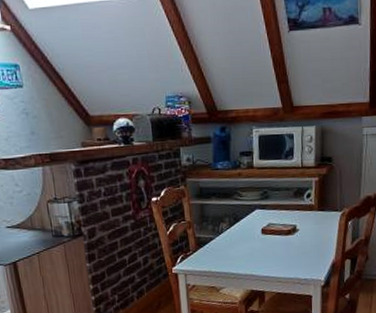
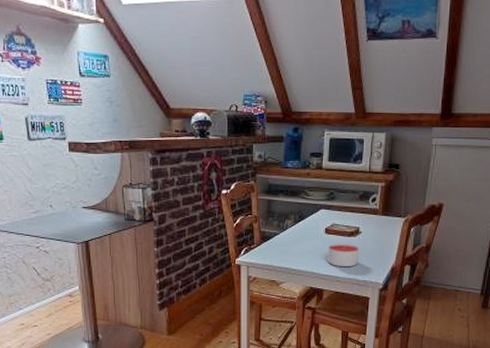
candle: none [266,242,299,267] -> present [327,243,360,266]

